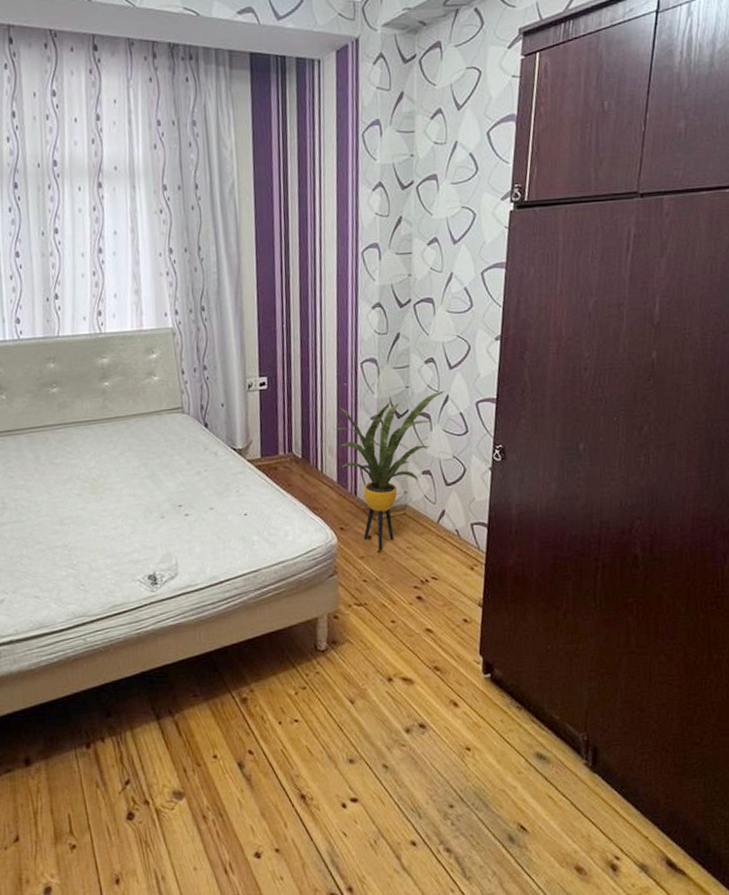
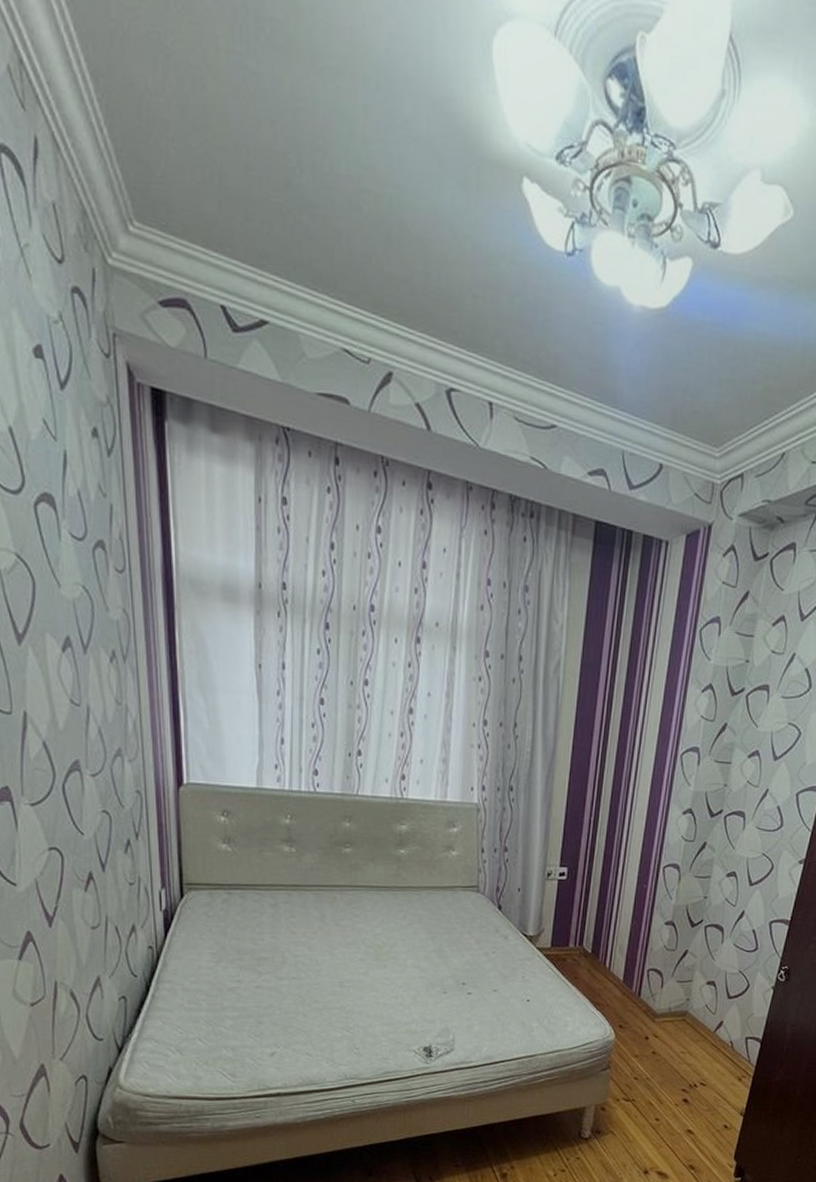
house plant: present [334,390,444,550] -> none [627,905,741,1051]

